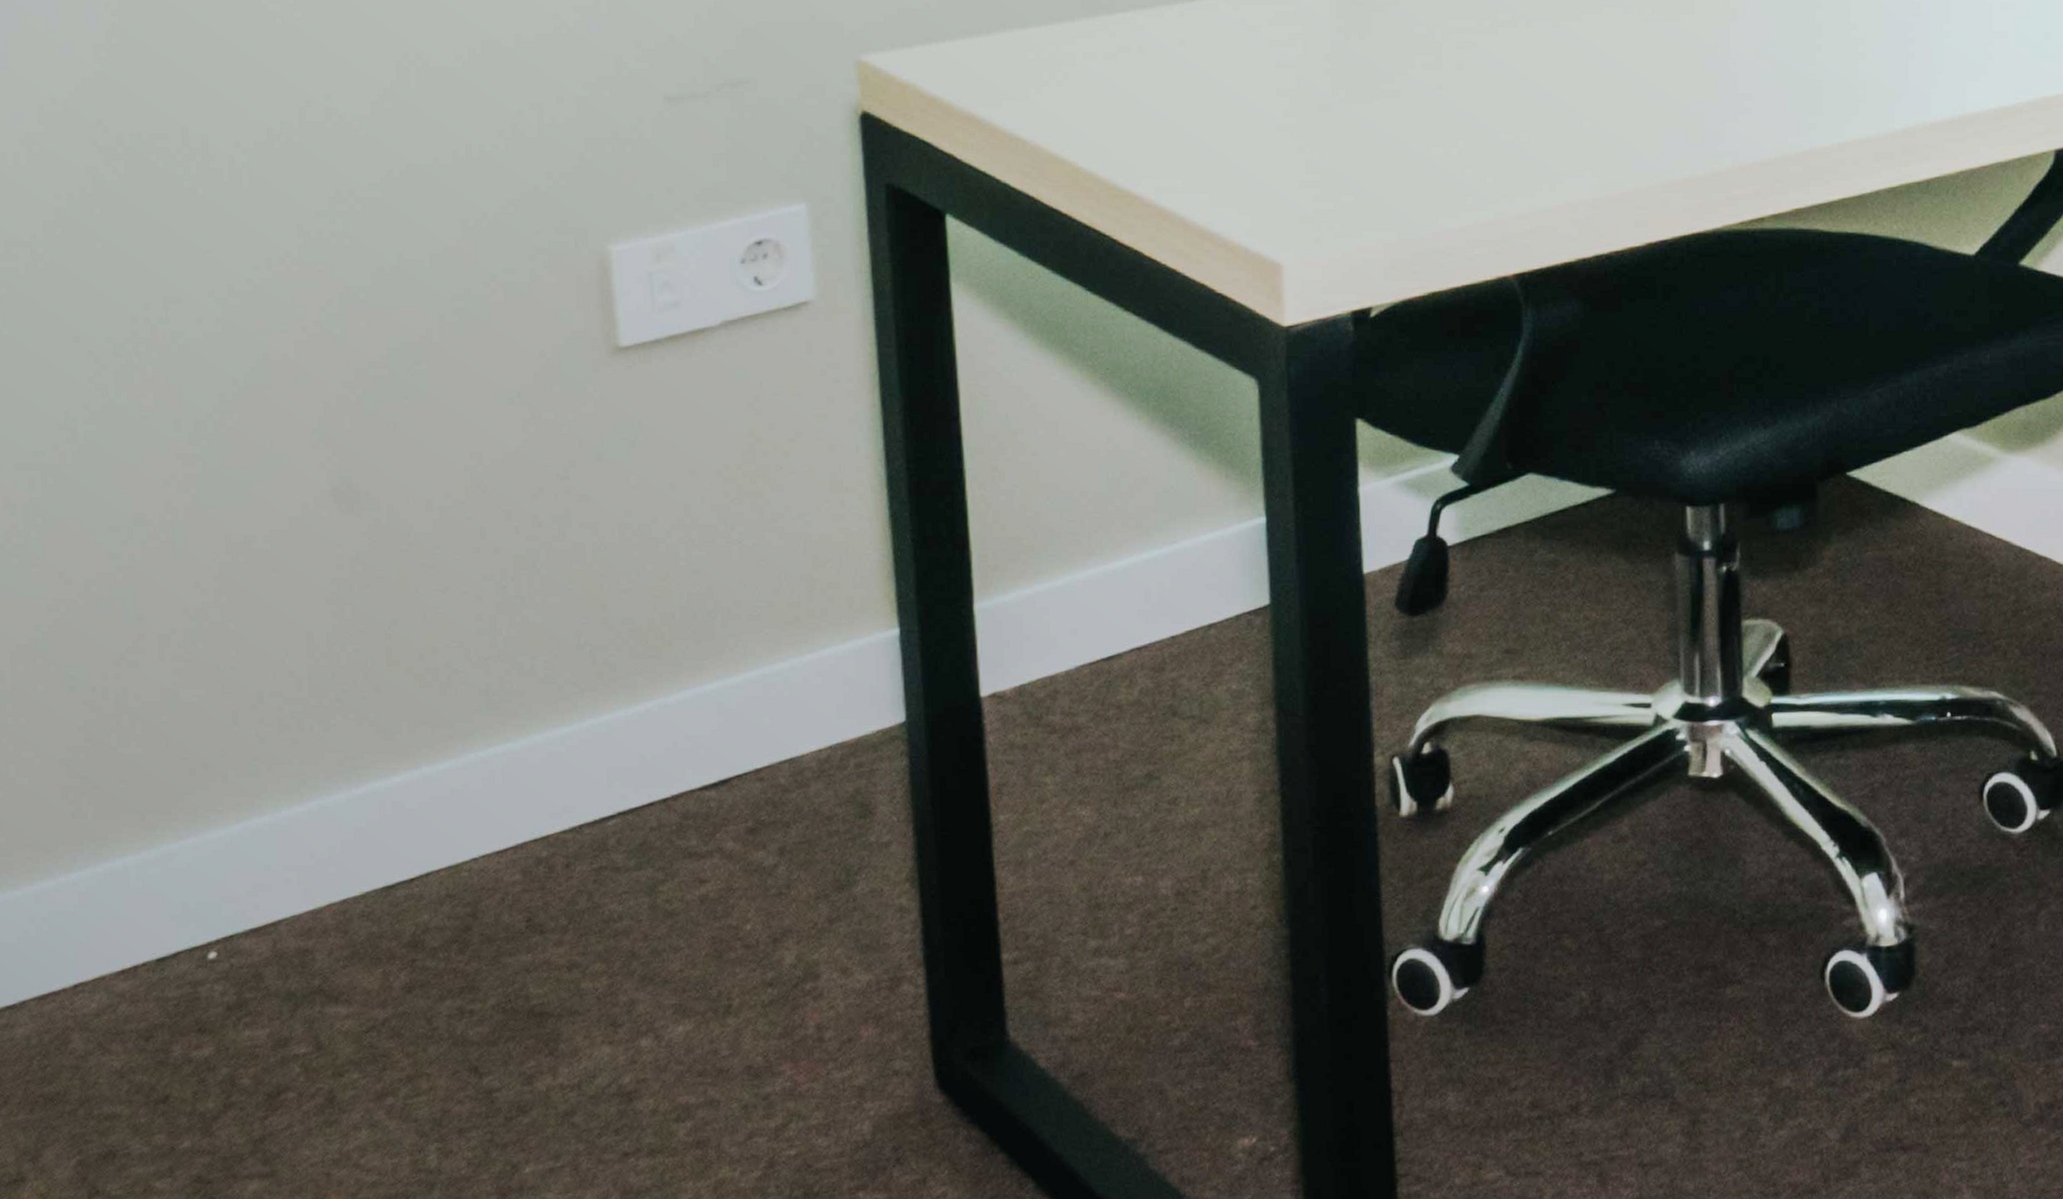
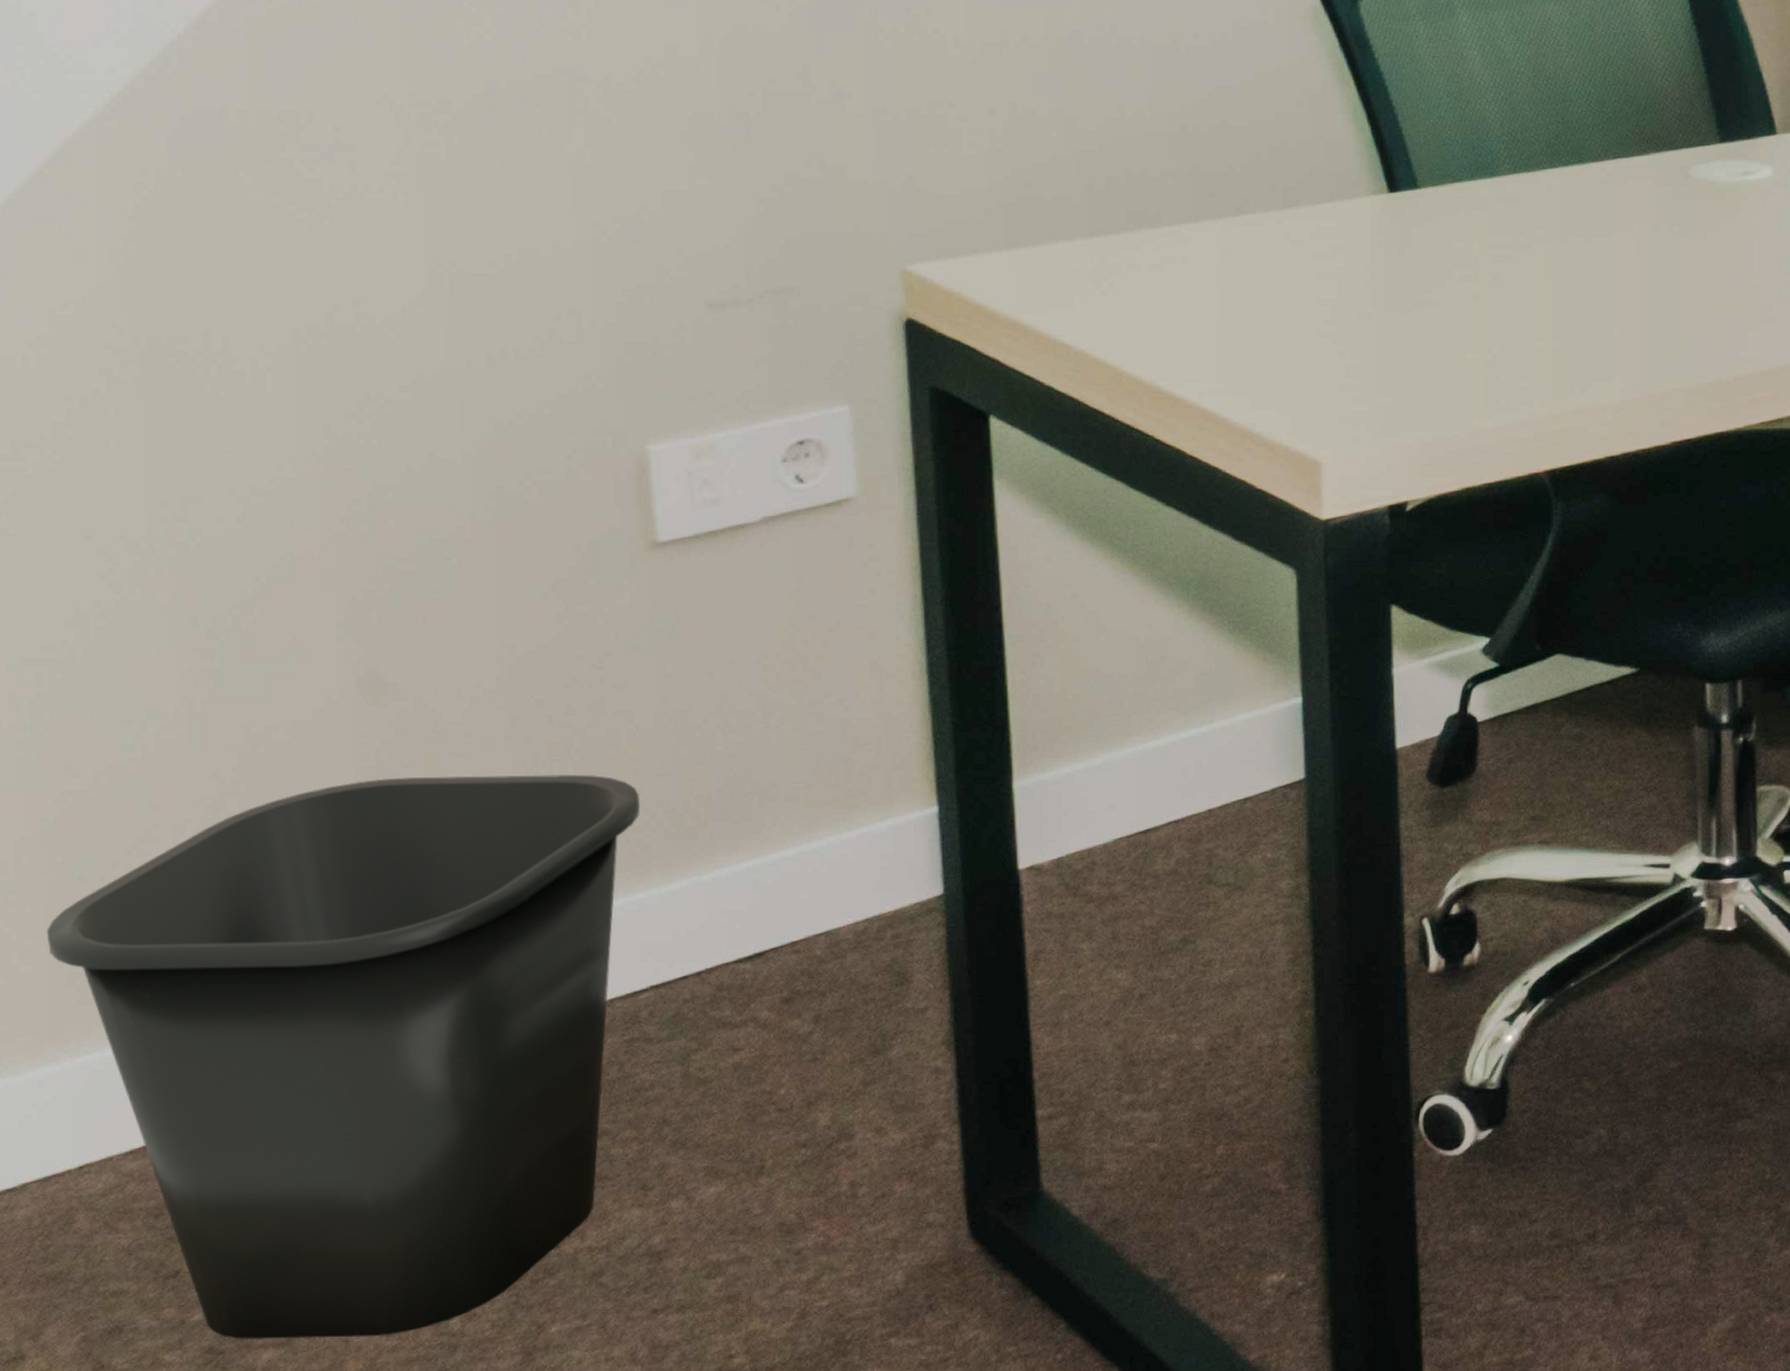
waste bin: none [41,588,606,1171] -> present [46,774,641,1339]

